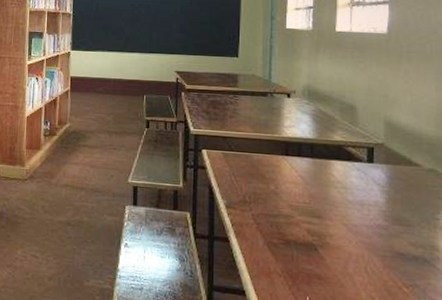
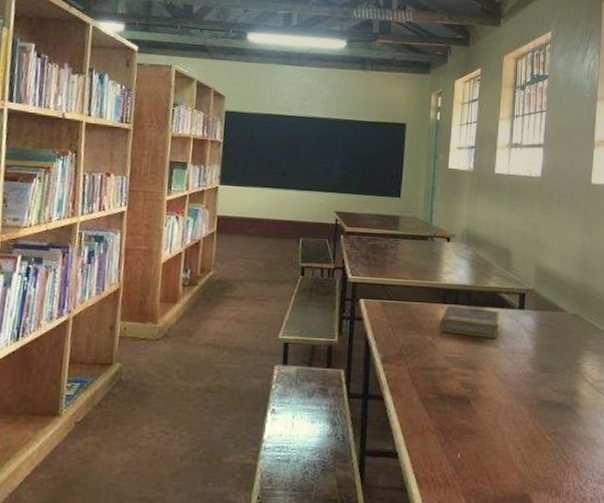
book: none [283,156,346,191] -> present [439,304,499,340]

